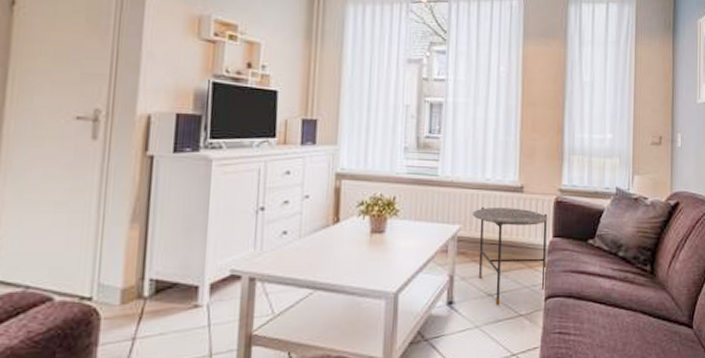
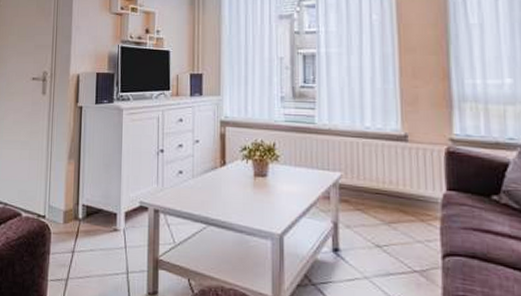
side table: present [472,206,548,306] -> none [353,154,443,258]

